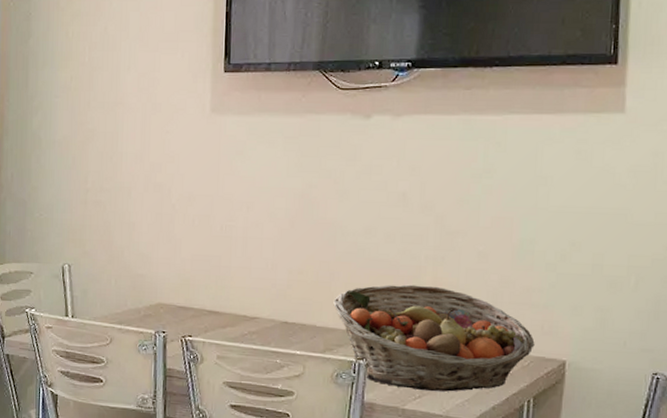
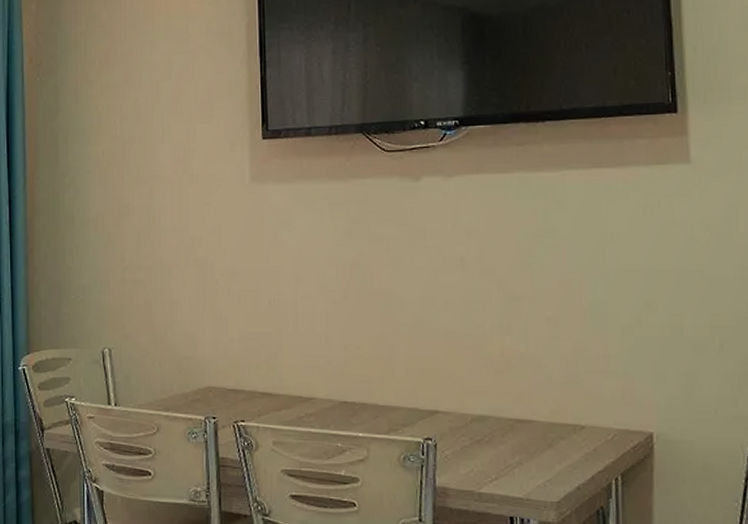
fruit basket: present [333,284,535,392] -> none [395,356,617,472]

